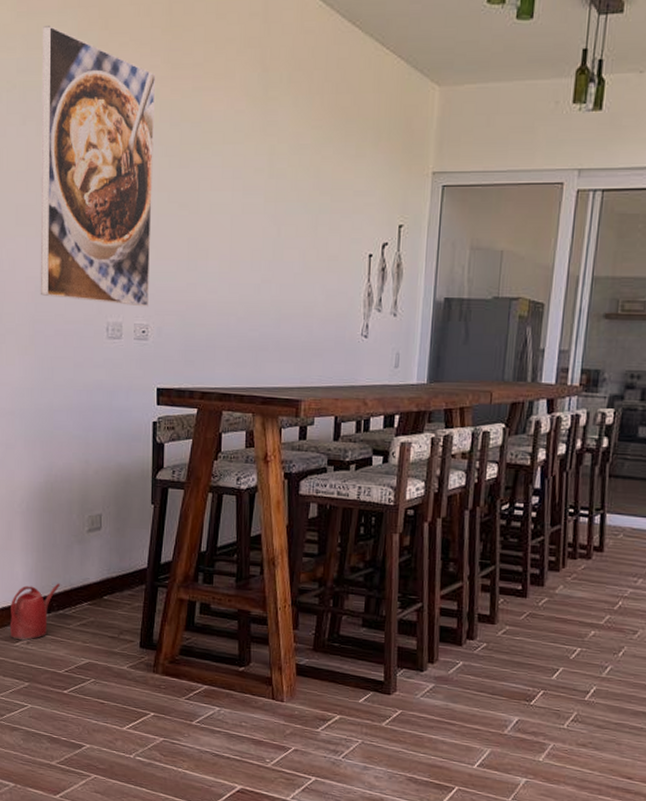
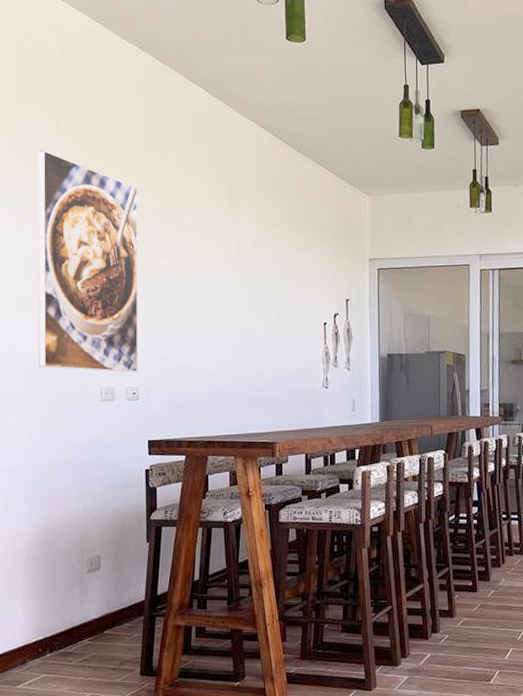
watering can: present [9,583,61,641] -> none [11,623,62,683]

